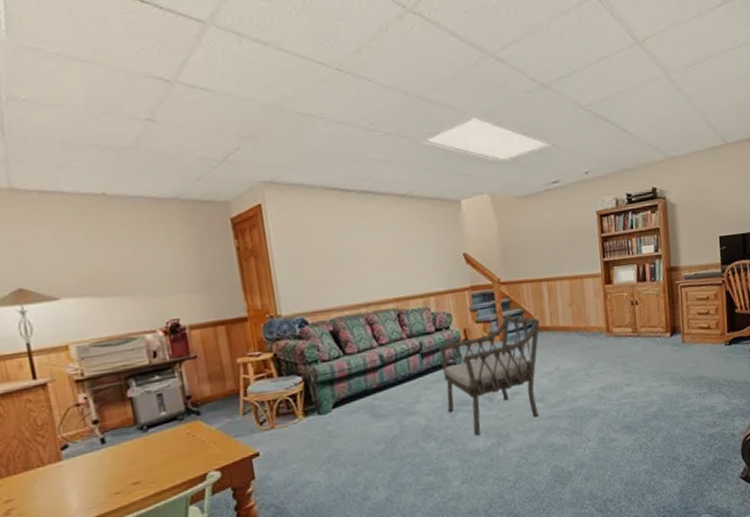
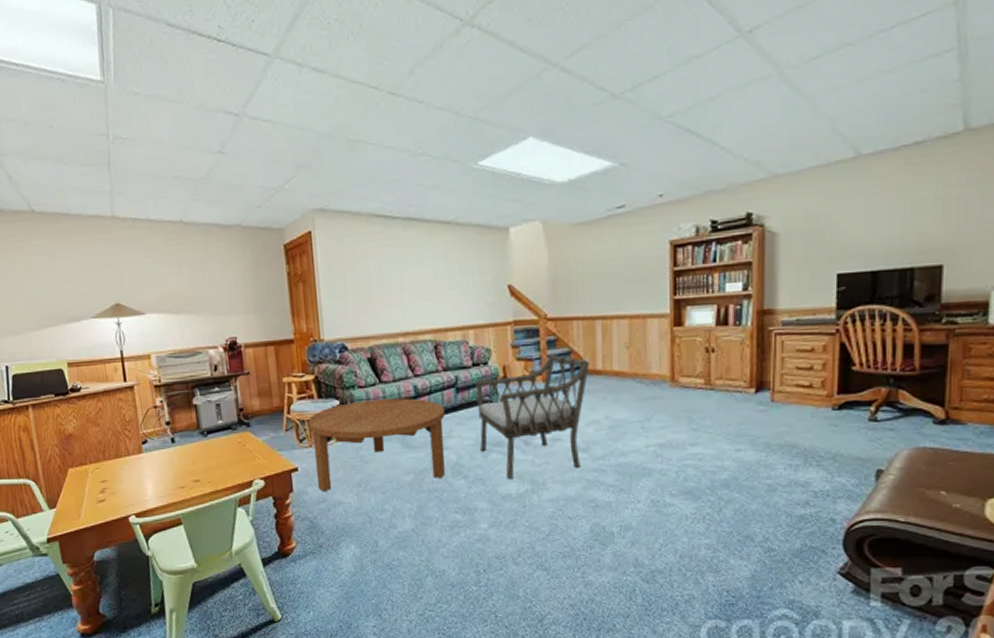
coffee table: none [268,367,416,473] -> present [308,398,446,491]

